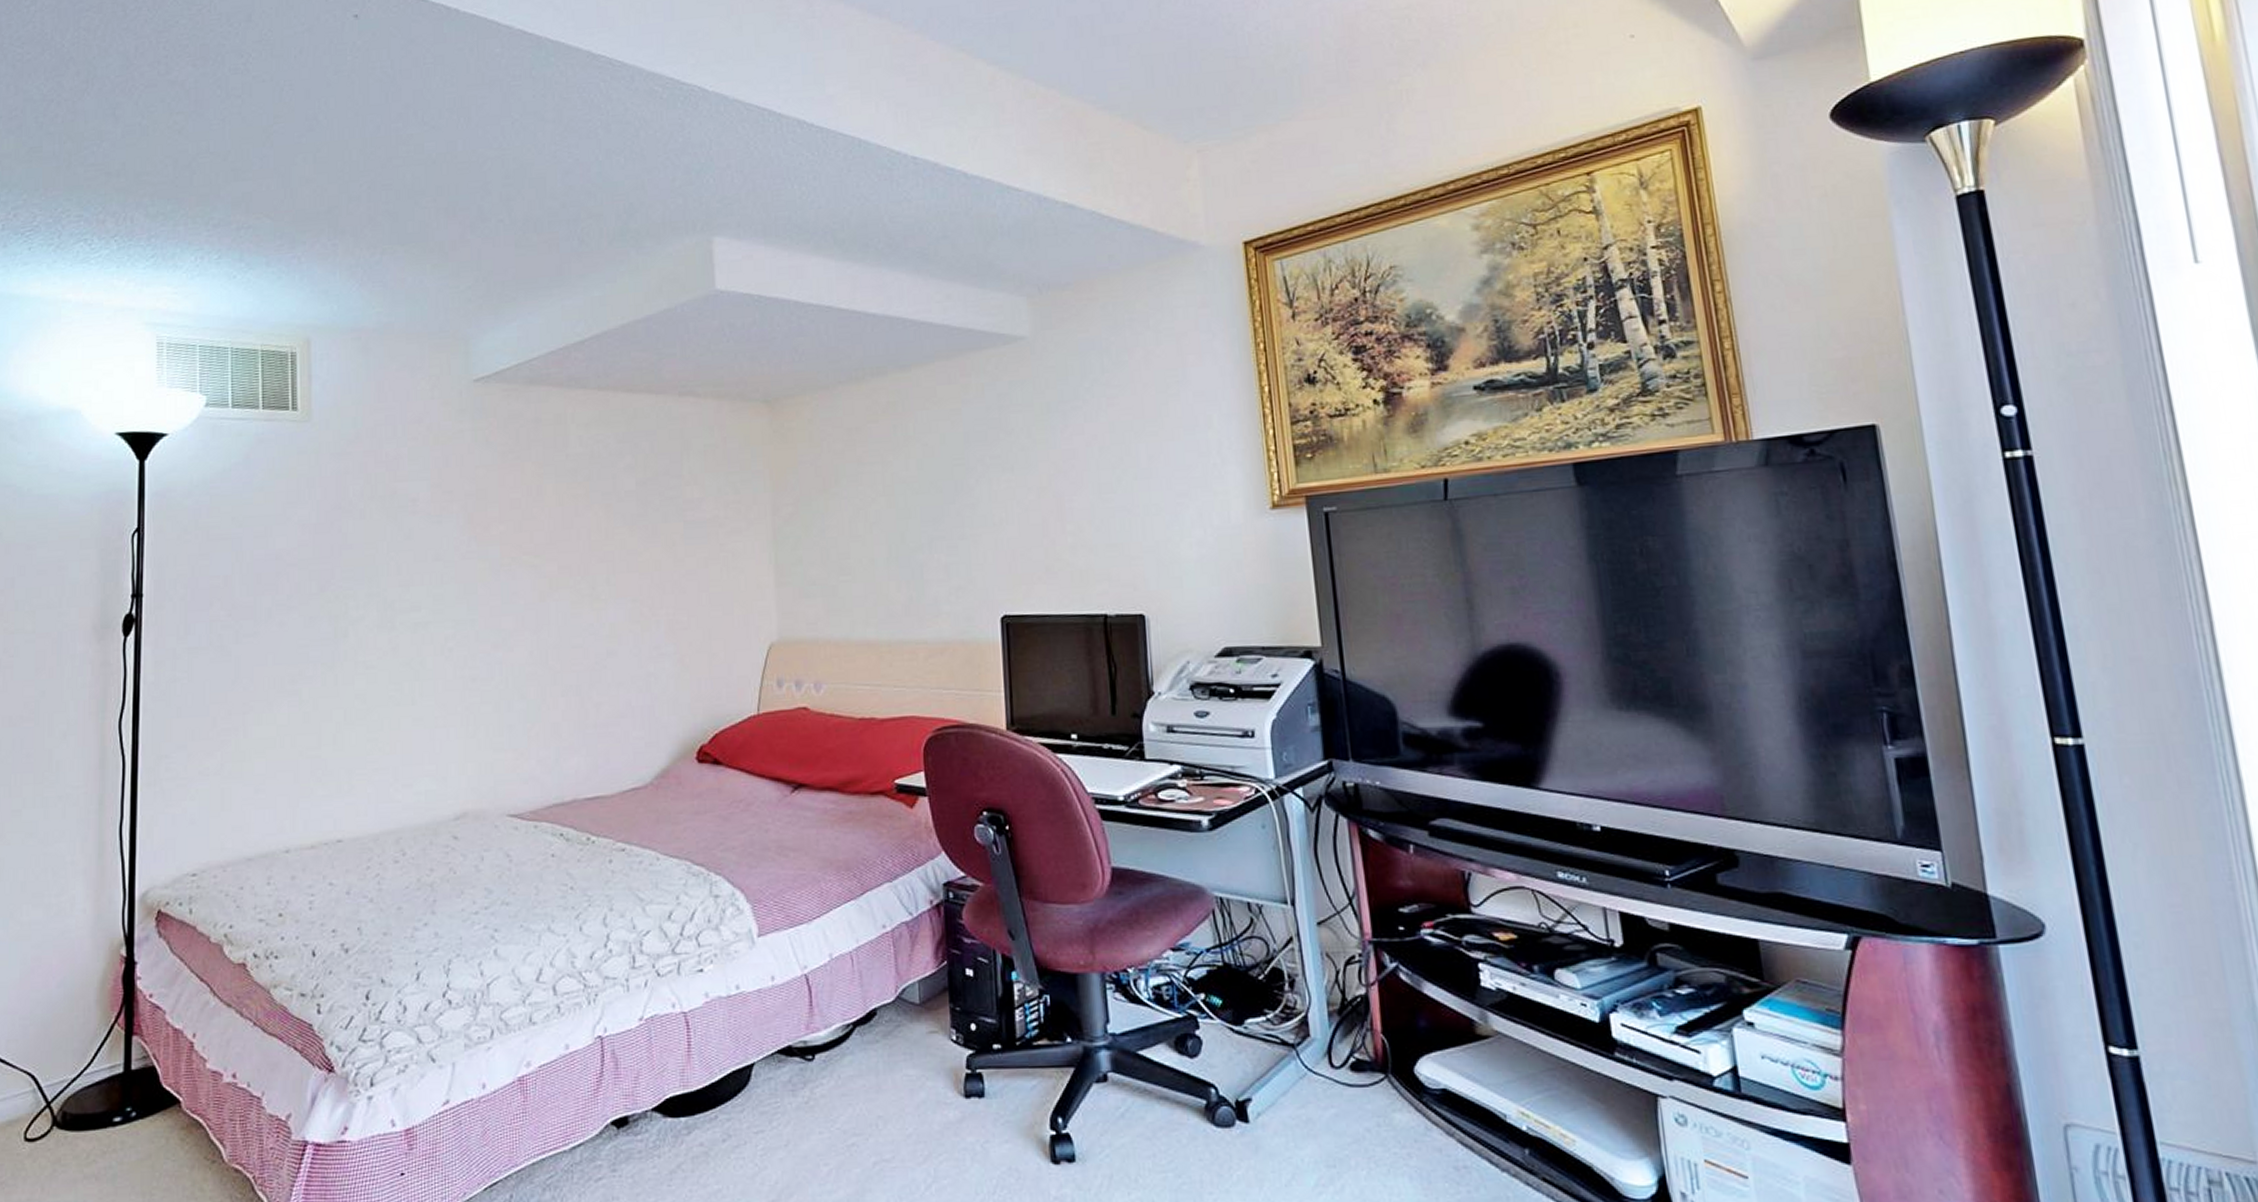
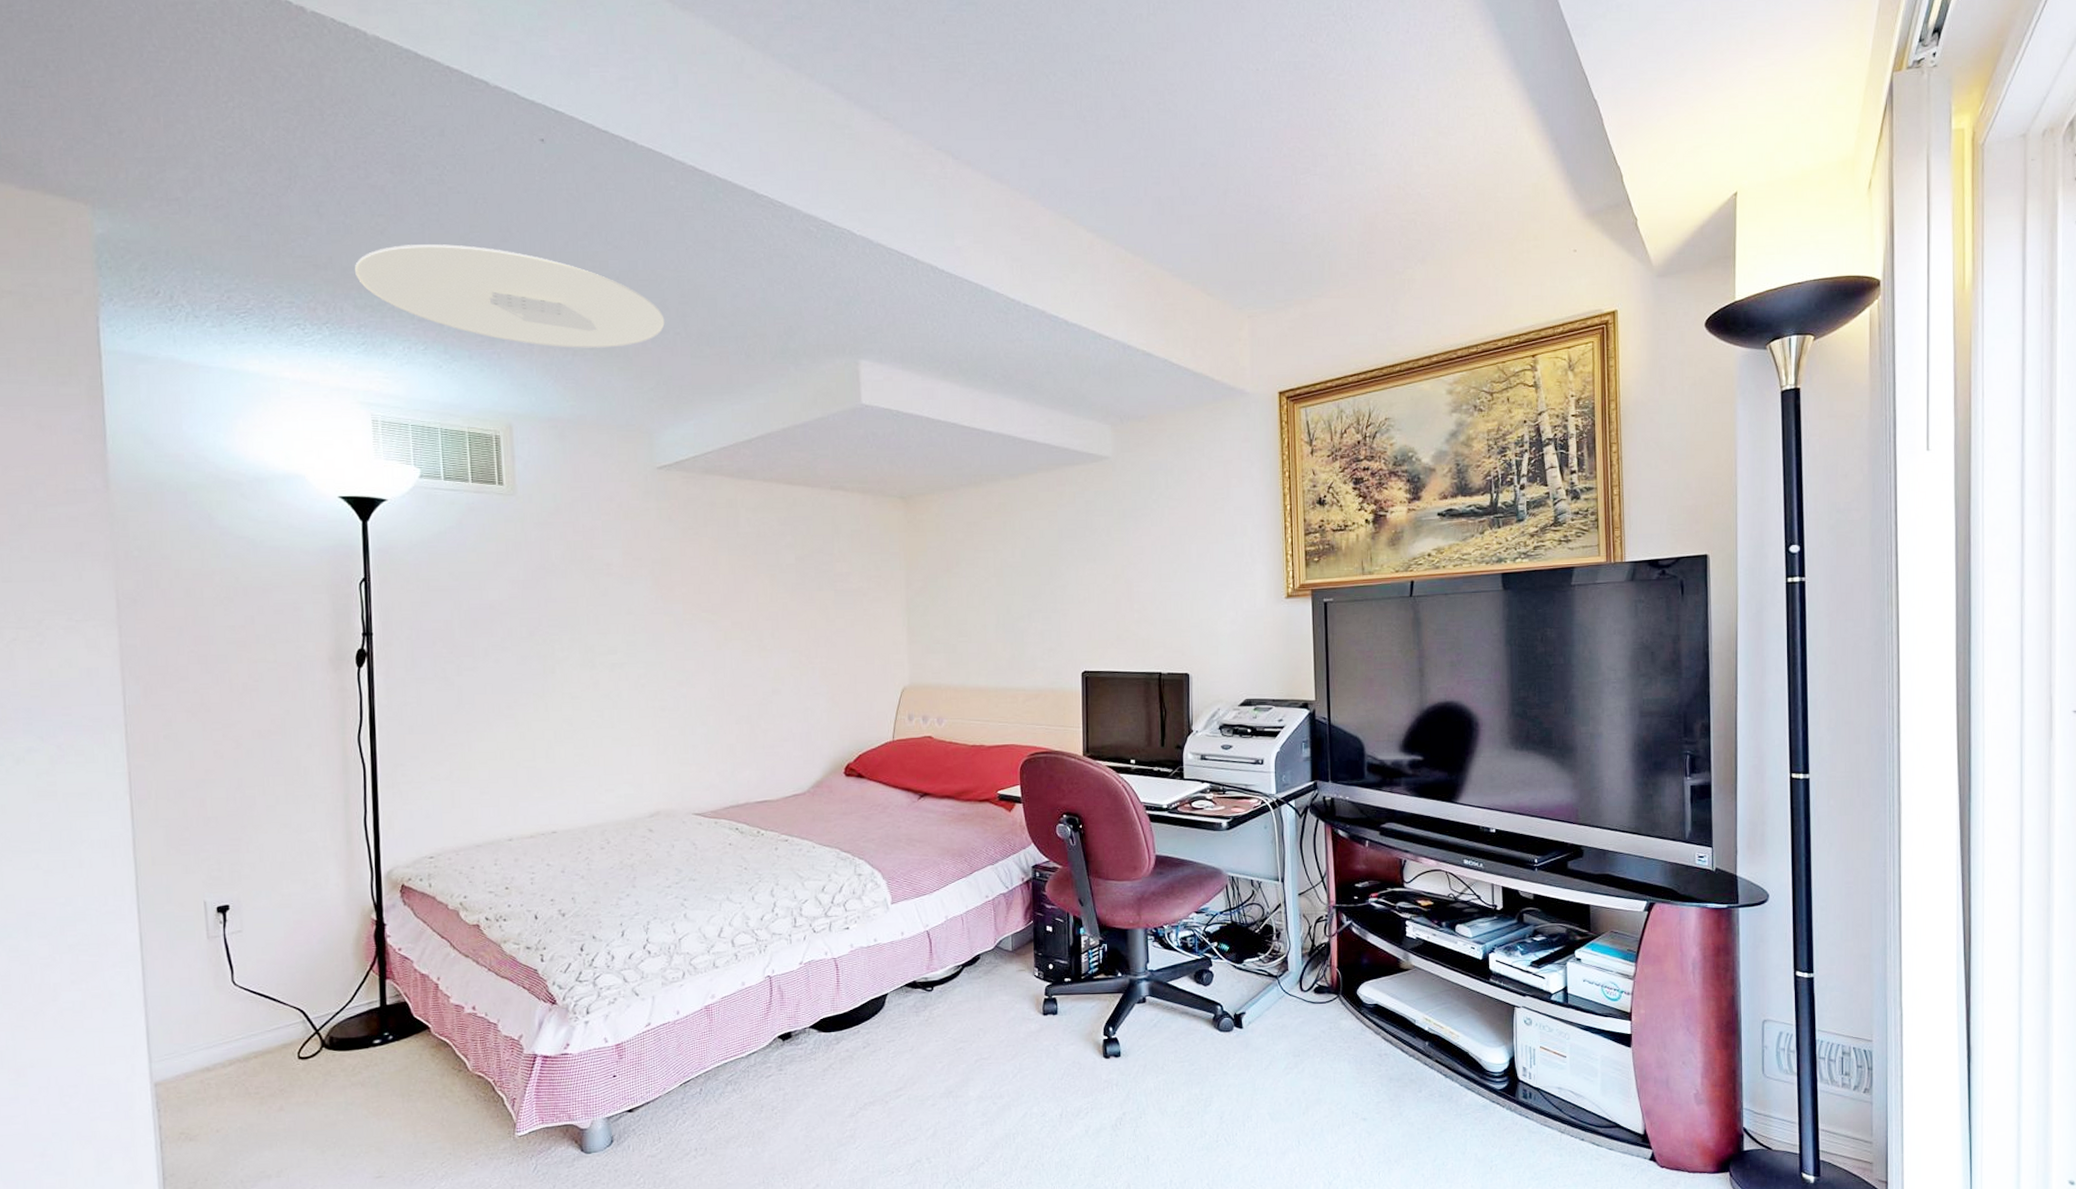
ceiling light: none [149,138,486,246] -> present [355,244,665,348]

